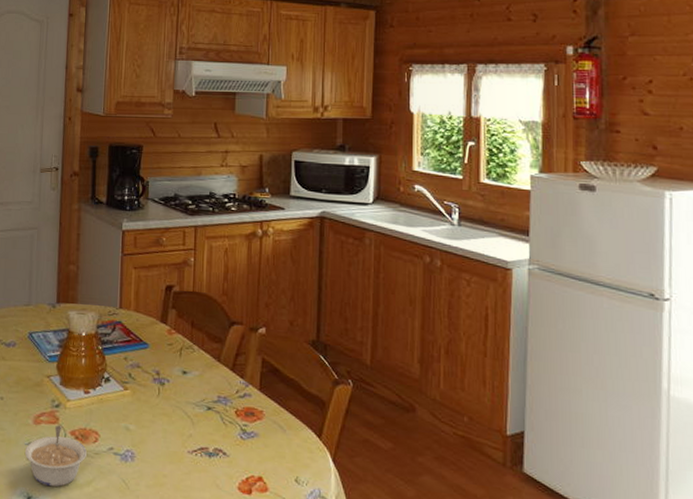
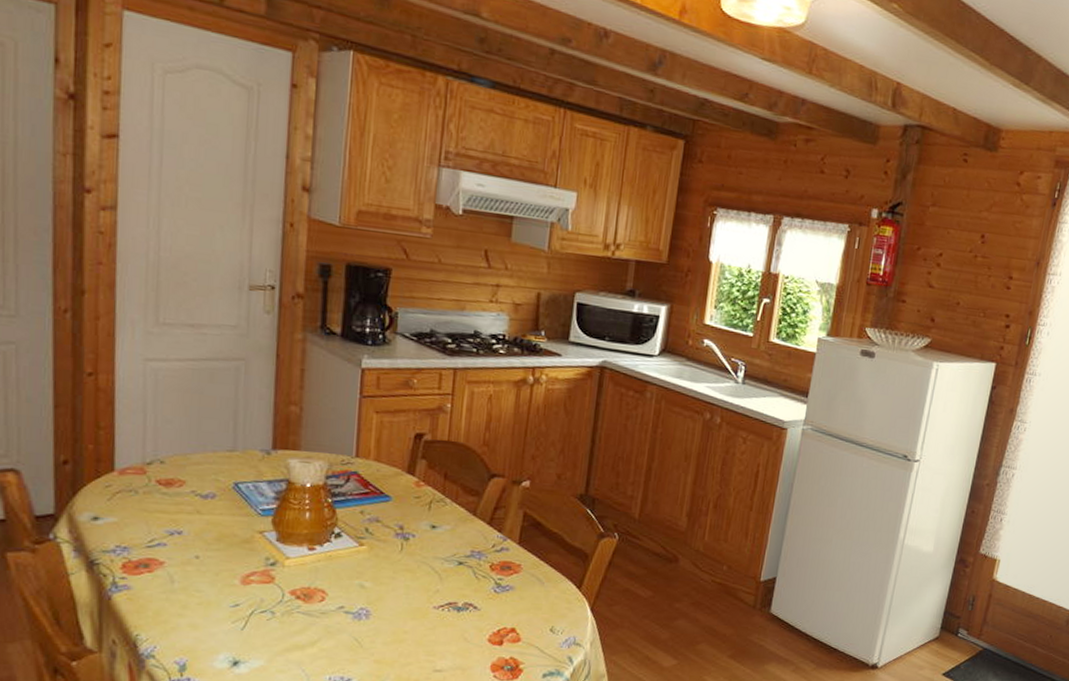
legume: present [24,425,87,487] -> none [229,584,311,650]

